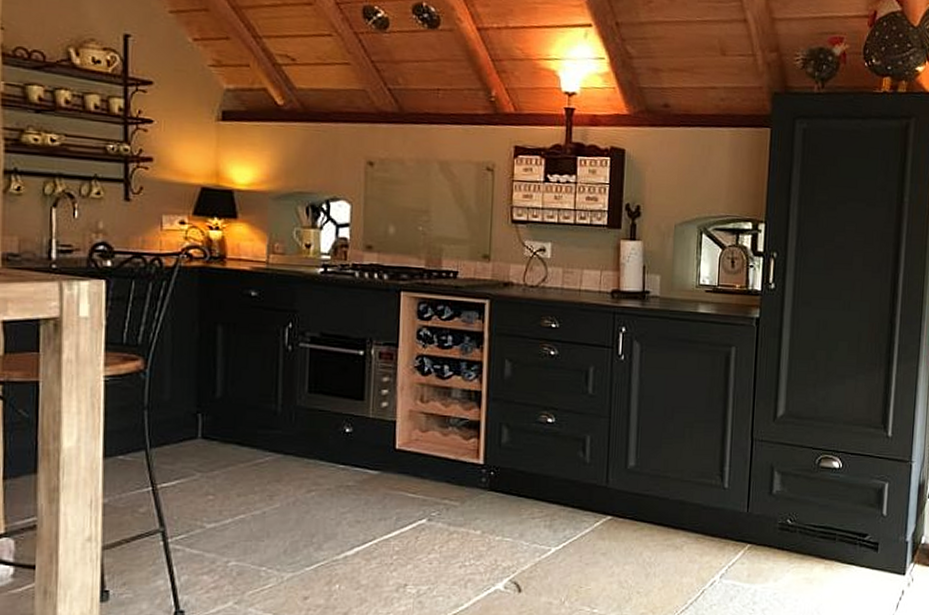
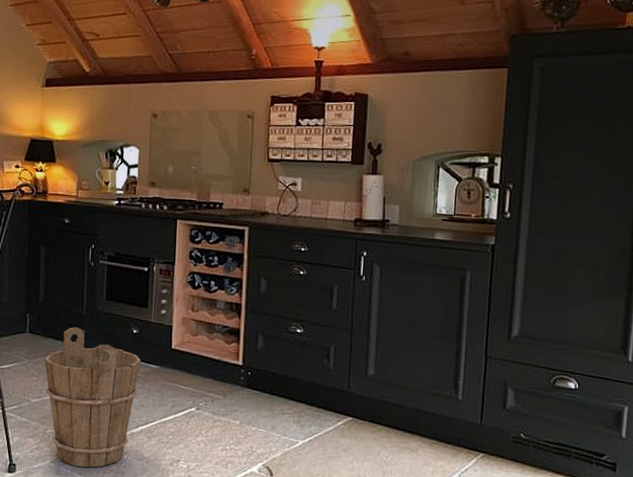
bucket: none [224,428,356,605] -> present [45,327,141,468]

